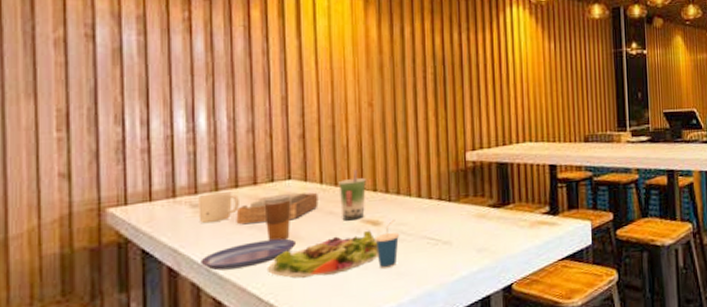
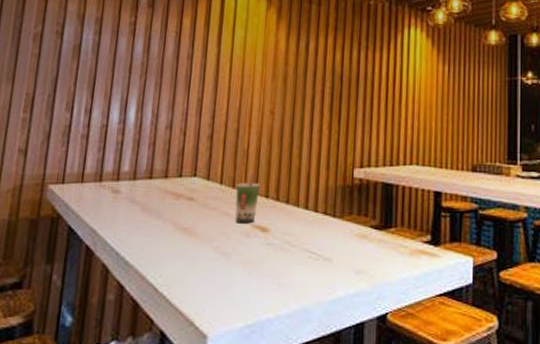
mug: present [198,191,239,223] -> none [116,181,151,209]
plate: present [201,238,297,271] -> none [112,232,194,257]
napkin holder: present [236,192,319,225] -> none [146,189,217,216]
beverage cup: present [264,194,292,241] -> none [169,190,195,235]
salad plate: present [266,230,380,279] -> none [165,235,264,276]
cup: present [375,219,399,269] -> none [261,228,284,277]

